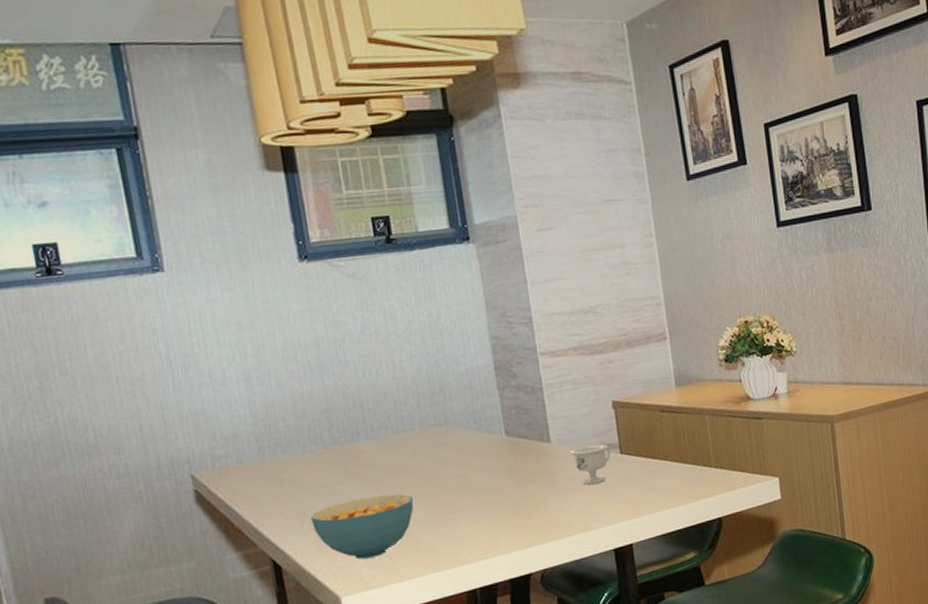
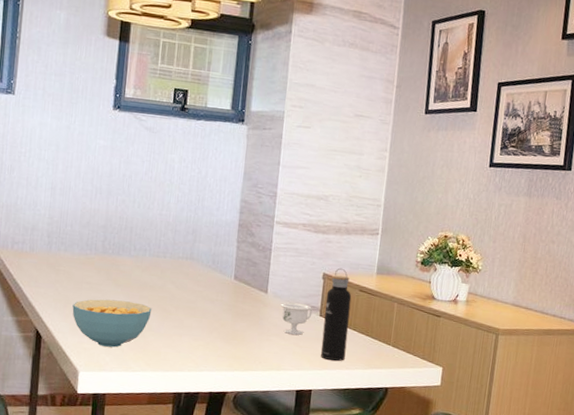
water bottle: none [622,389,663,504] -> present [321,268,352,362]

